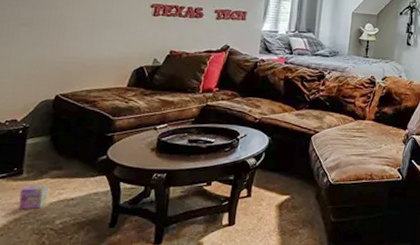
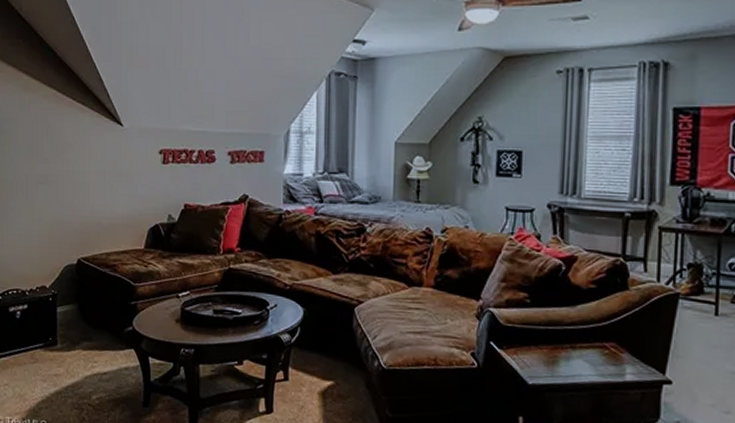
box: present [18,184,49,210] -> none [58,356,82,382]

